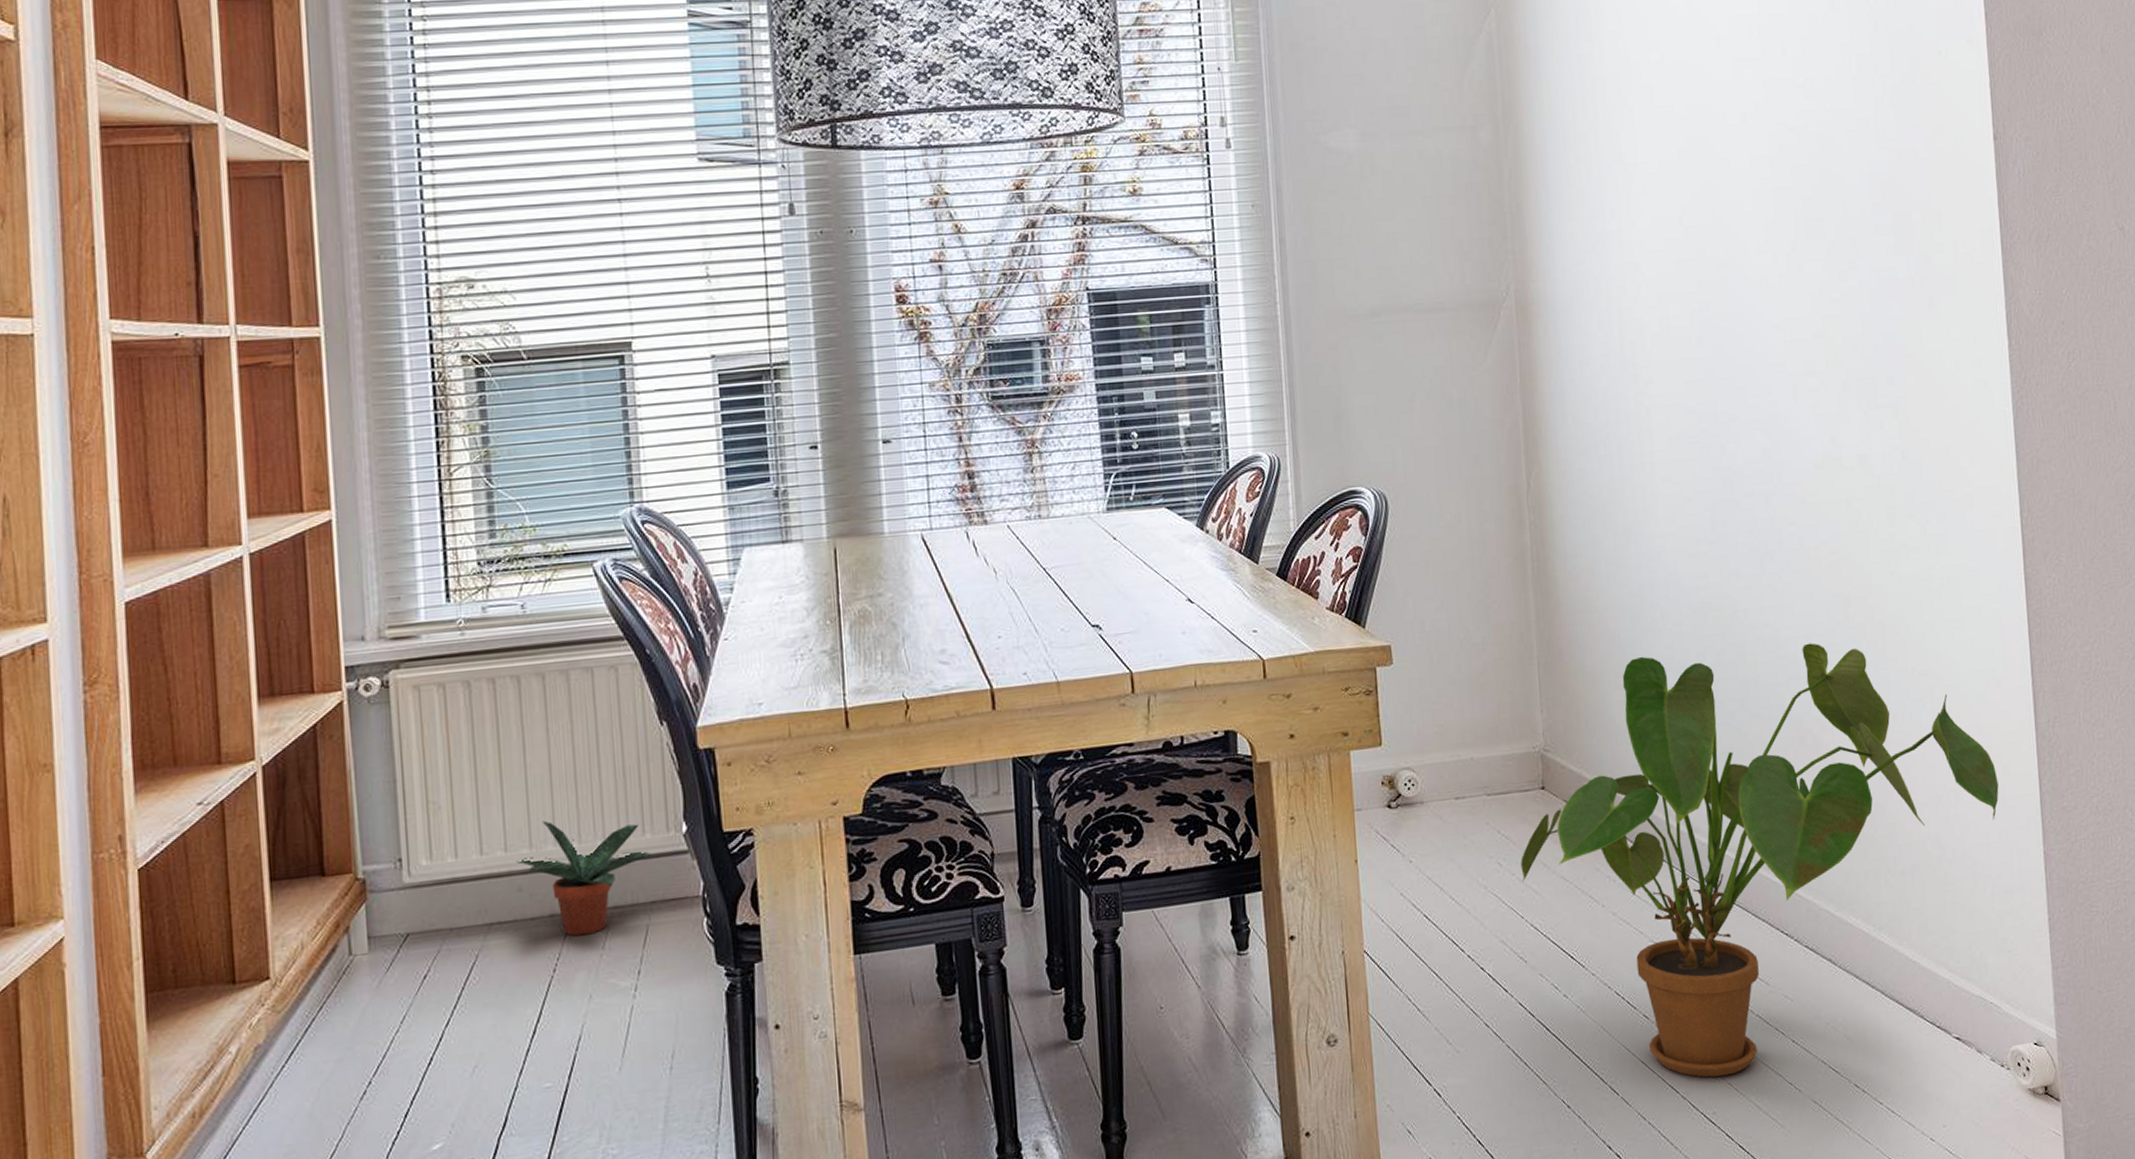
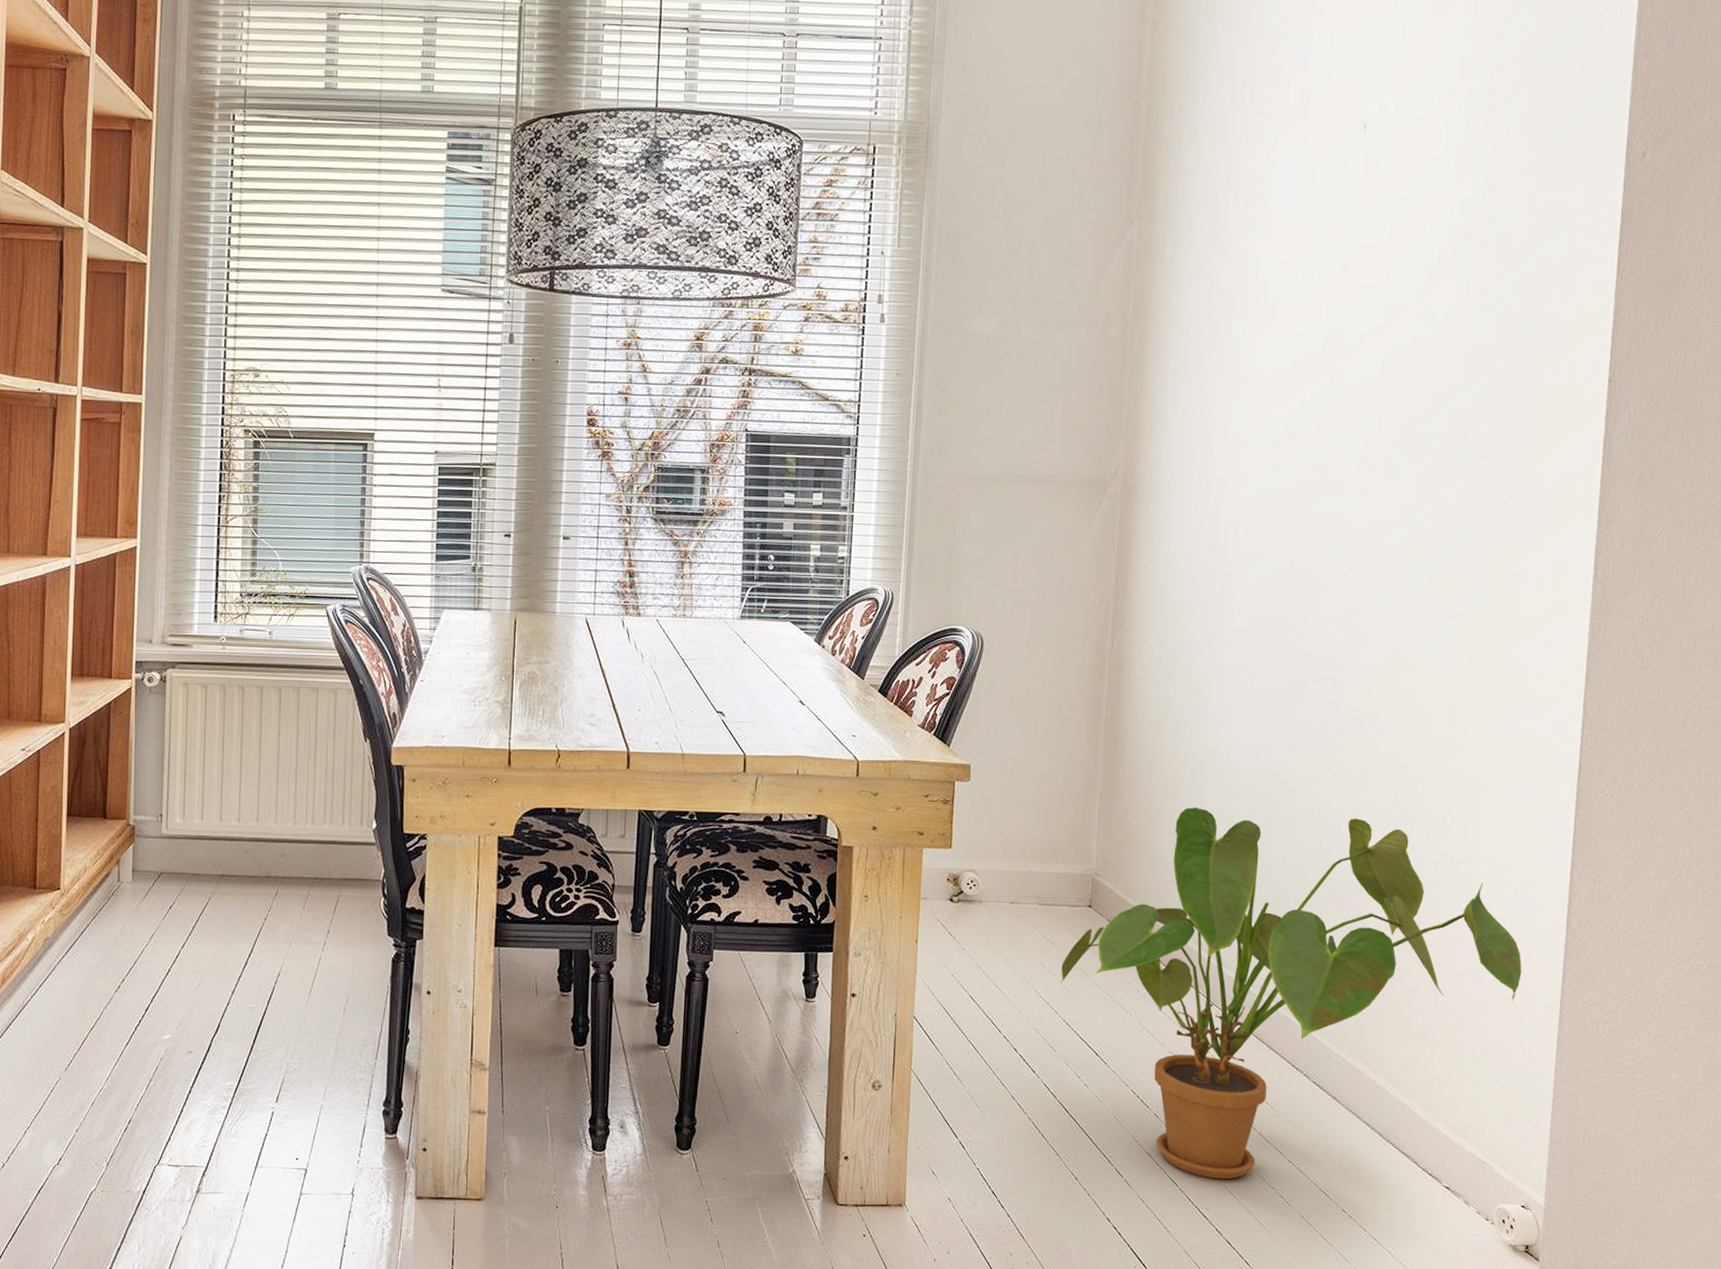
potted plant: present [517,820,653,936] -> none [246,802,348,896]

